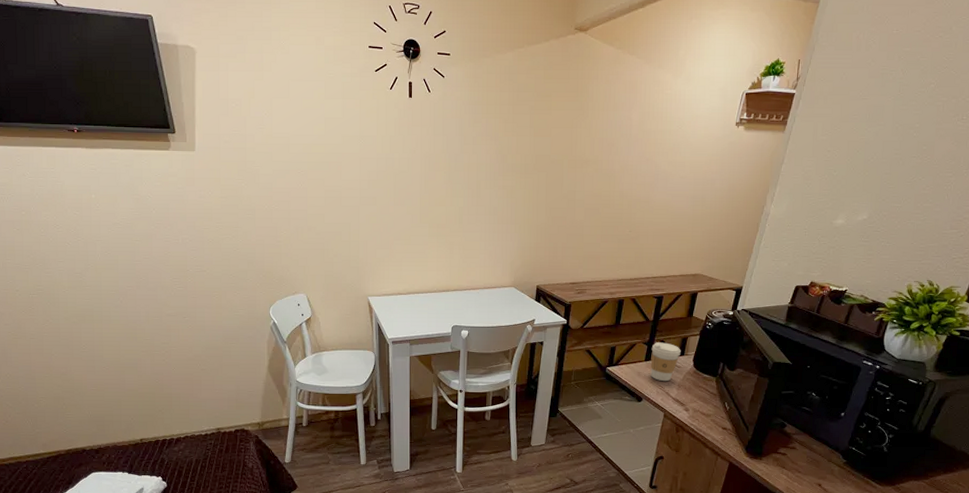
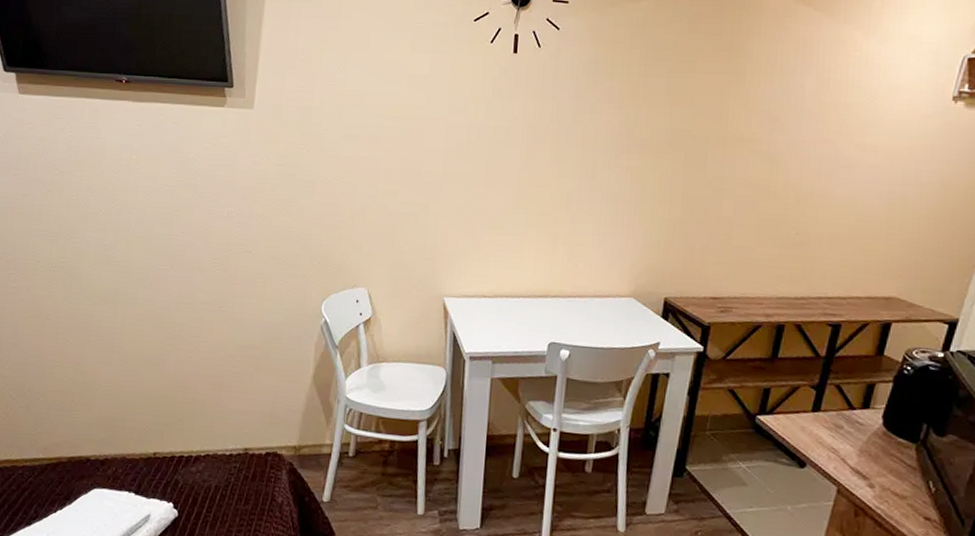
coffee cup: present [650,342,681,382] -> none [819,387,865,443]

